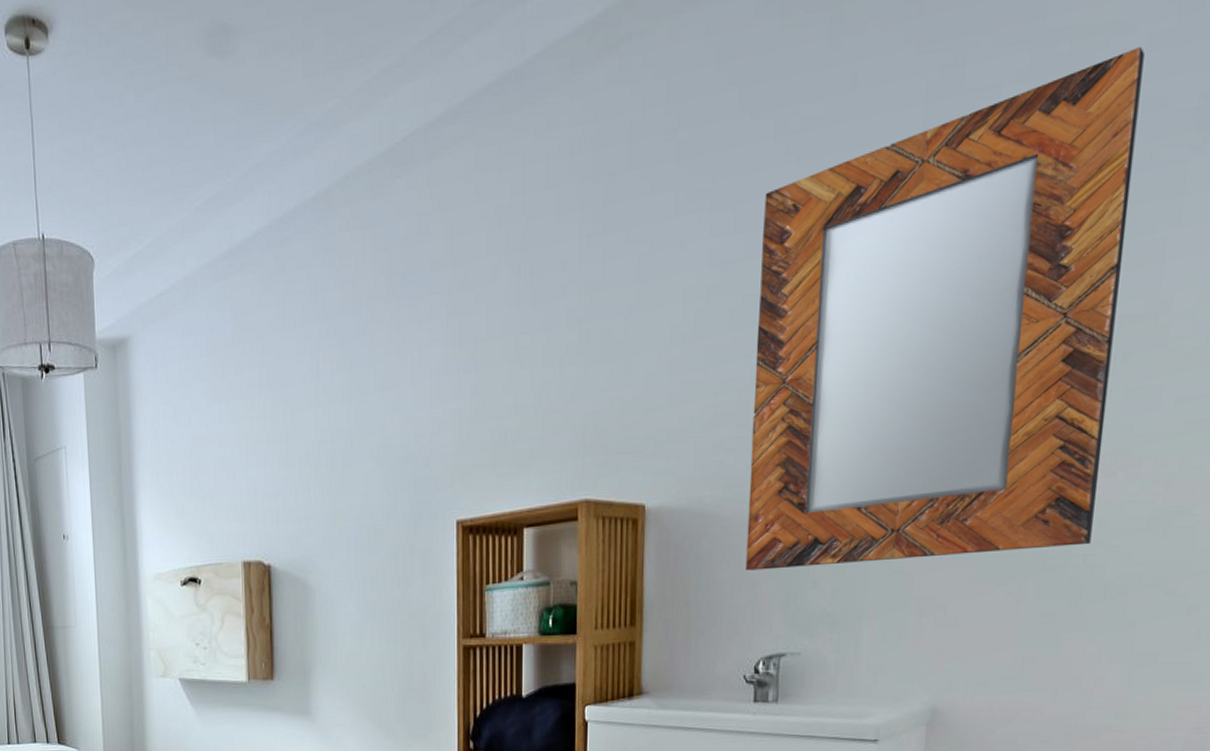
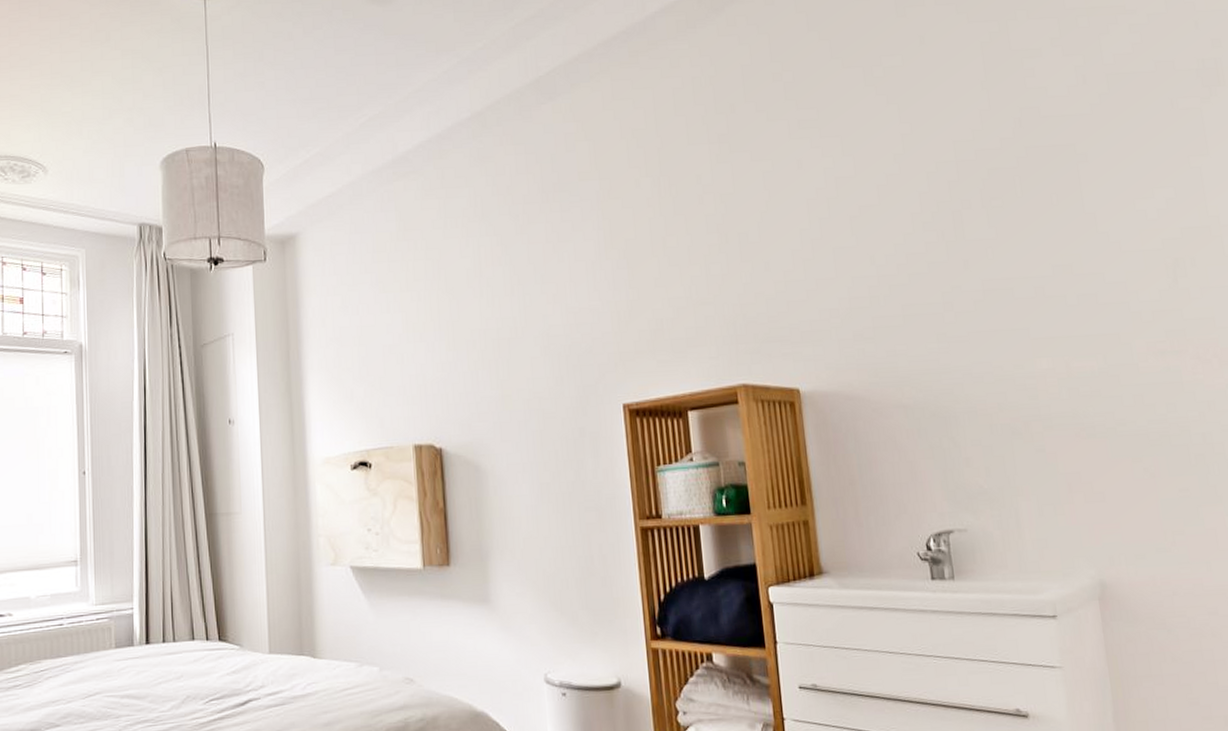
home mirror: present [745,46,1145,571] -> none [864,23,1205,450]

